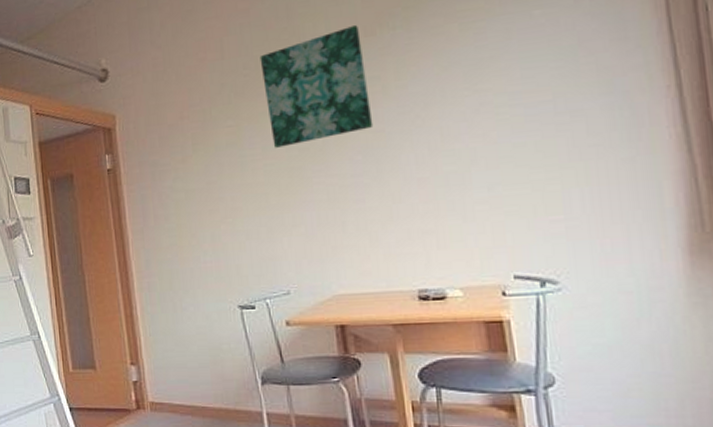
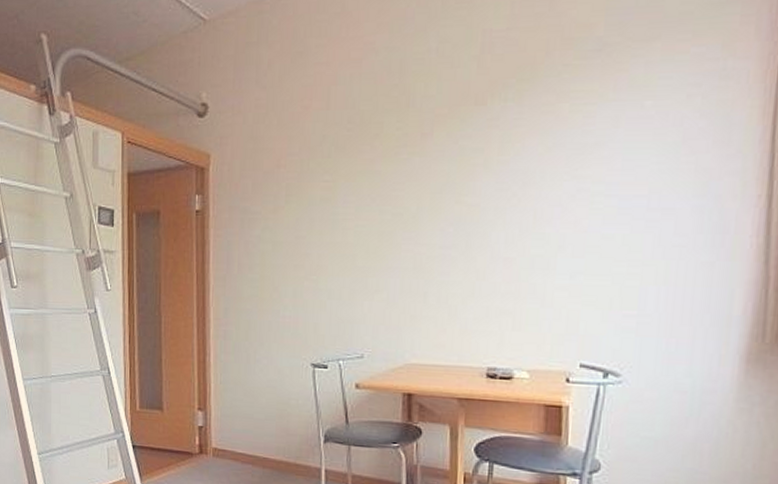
wall art: present [260,24,374,148] -> none [365,90,471,209]

